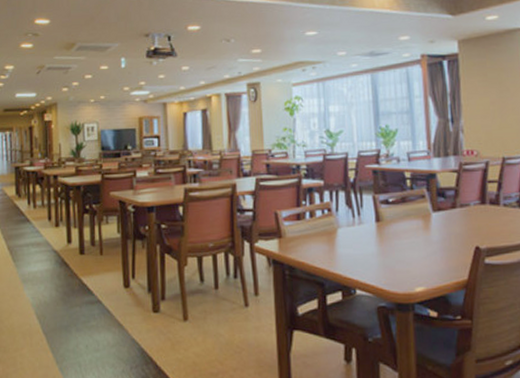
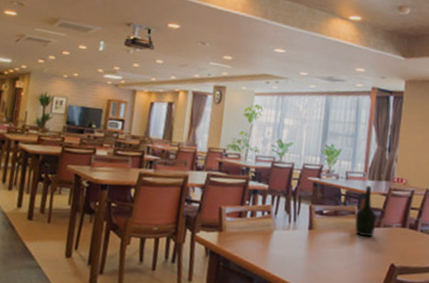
bottle: none [425,164,452,221] -> present [355,185,378,237]

